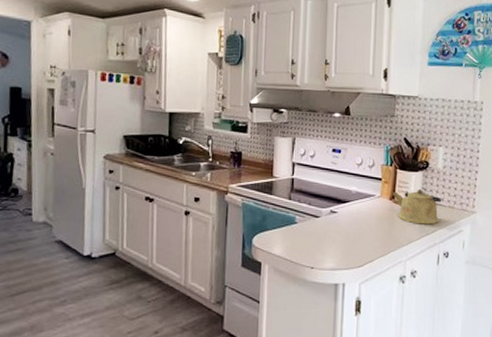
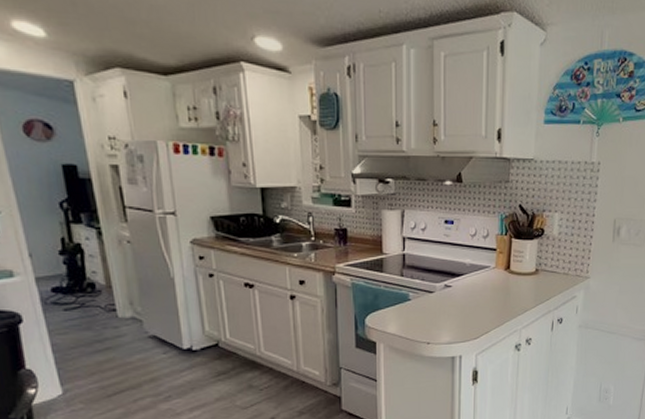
kettle: present [392,189,442,225] -> none [507,257,557,293]

